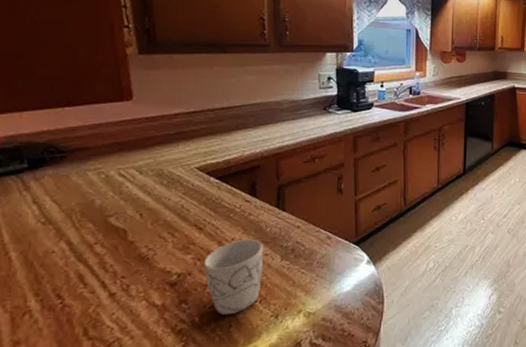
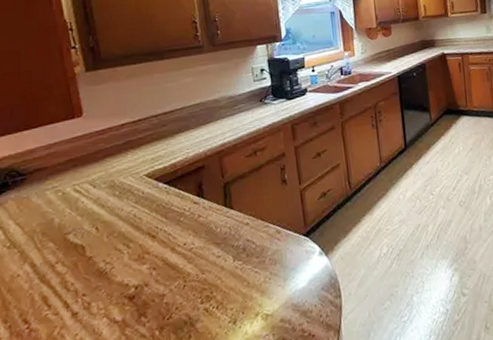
mug: present [203,238,263,315] -> none [159,242,217,326]

